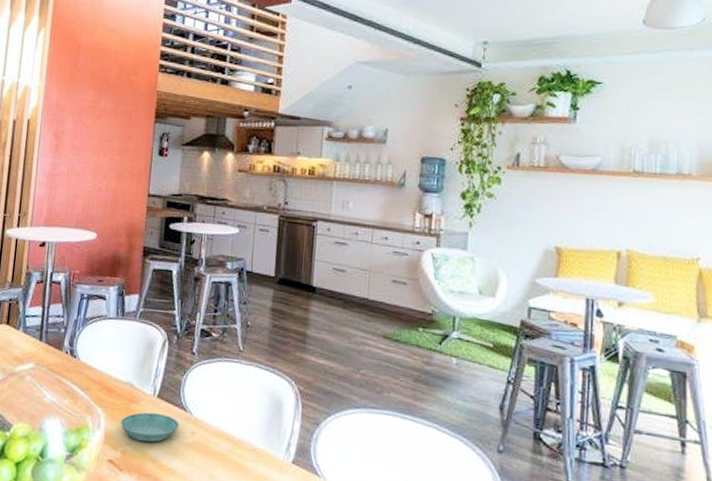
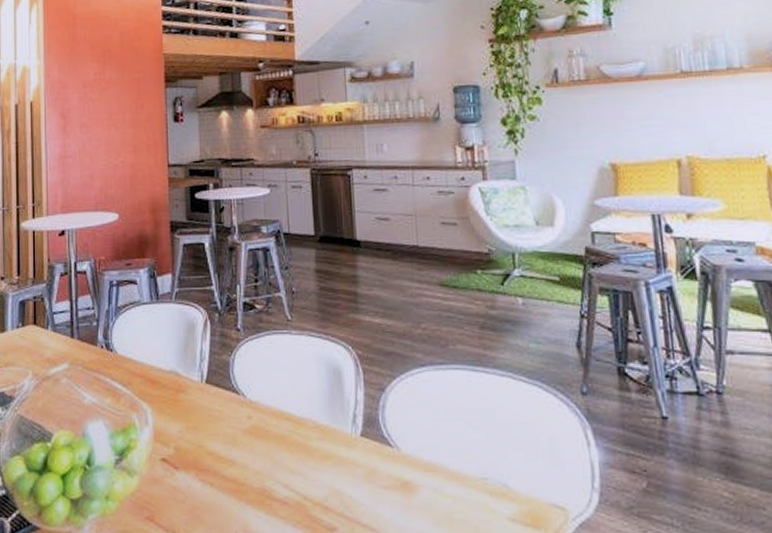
saucer: present [120,412,179,443] -> none [169,401,233,434]

